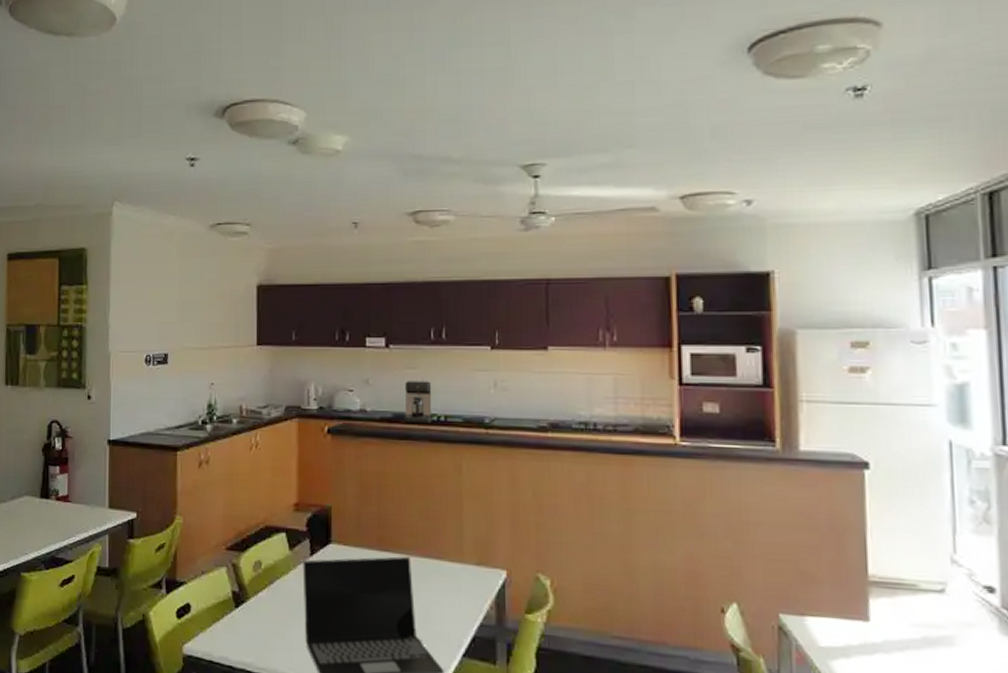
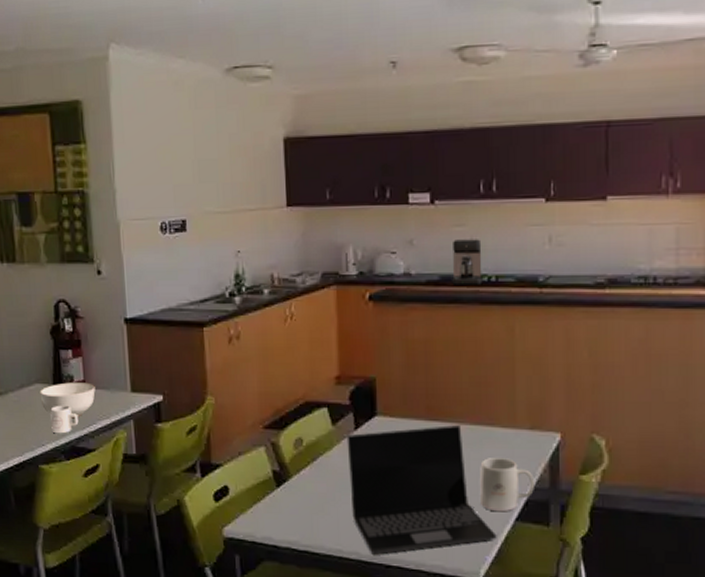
bowl: none [28,496,77,531] -> present [40,382,96,419]
mug: none [35,517,60,545] -> present [50,405,79,434]
mug: none [427,591,482,647] -> present [479,458,536,512]

